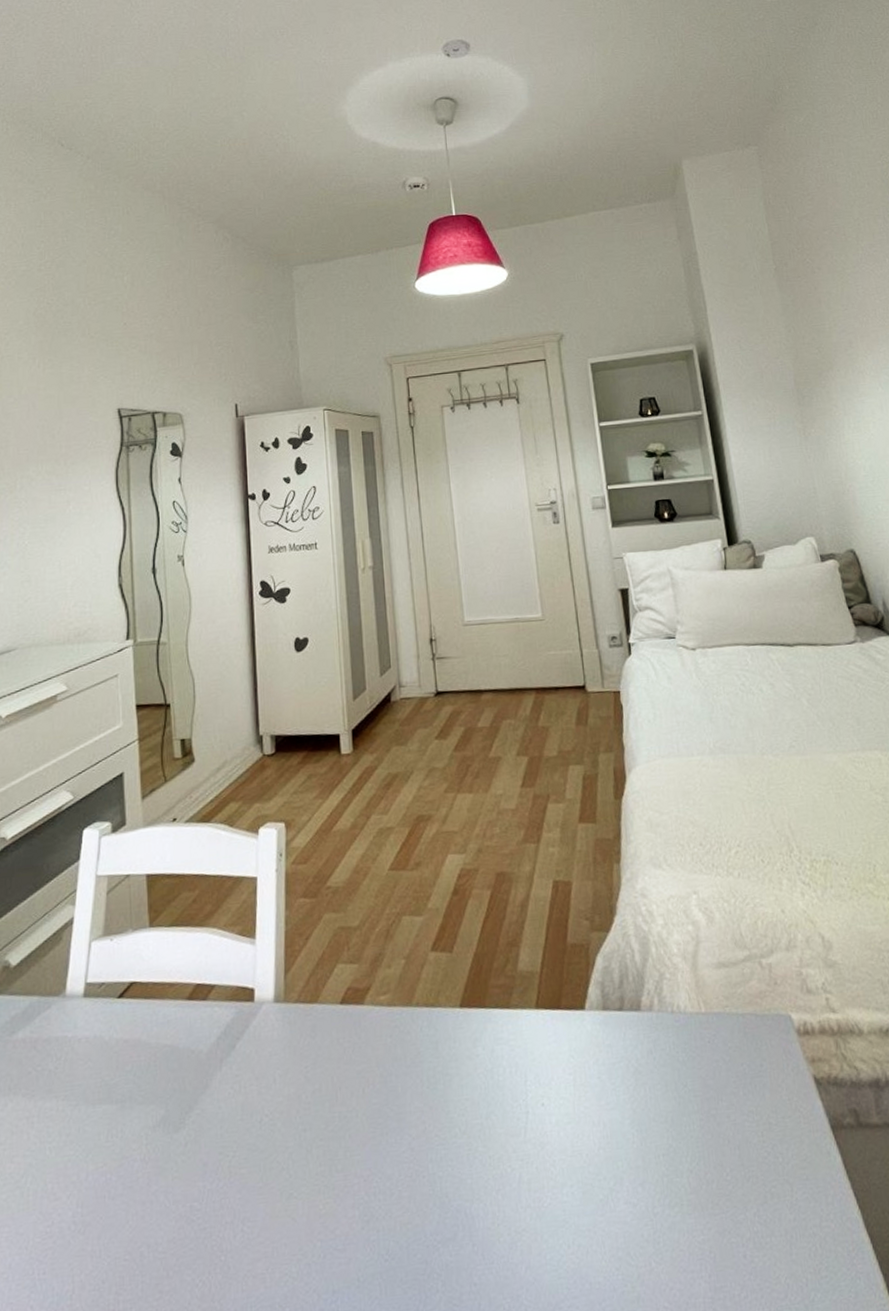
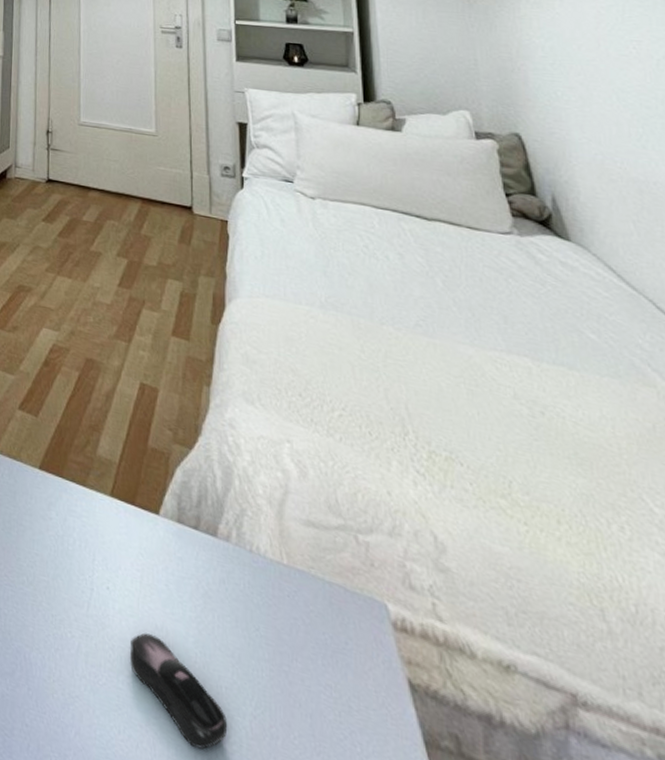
computer mouse: none [570,1132,669,1227] -> present [129,633,228,750]

